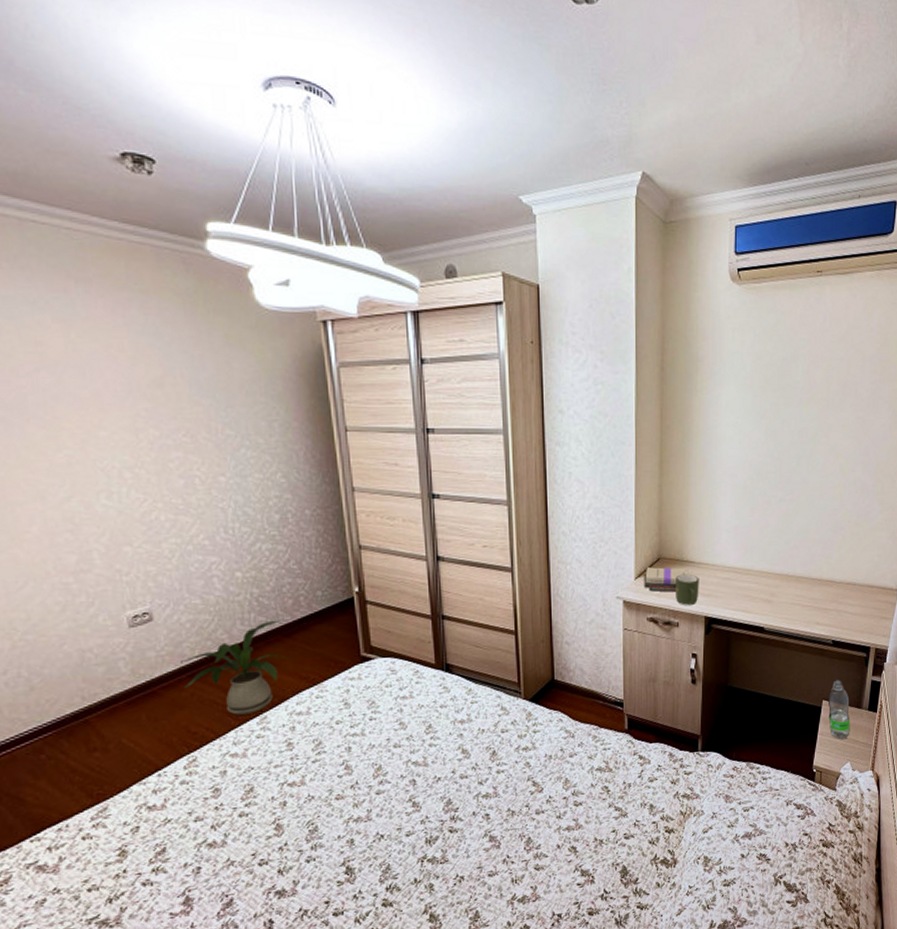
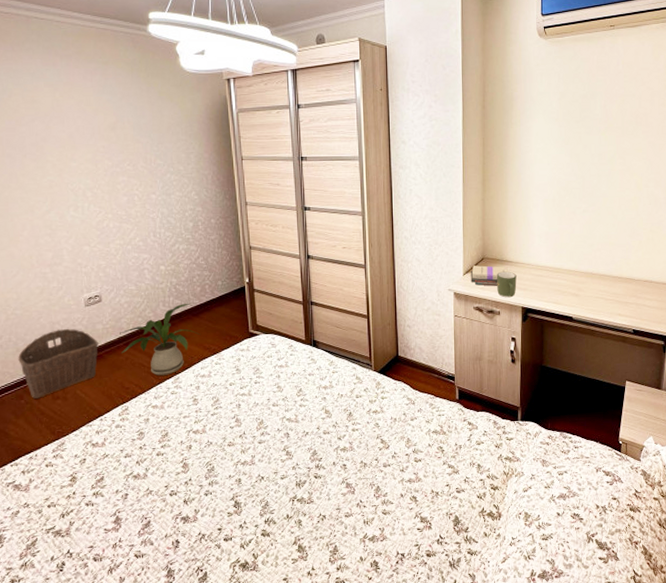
wicker basket: none [33,658,151,752] -> present [18,329,98,399]
bottle: present [827,680,850,740] -> none [630,364,652,416]

